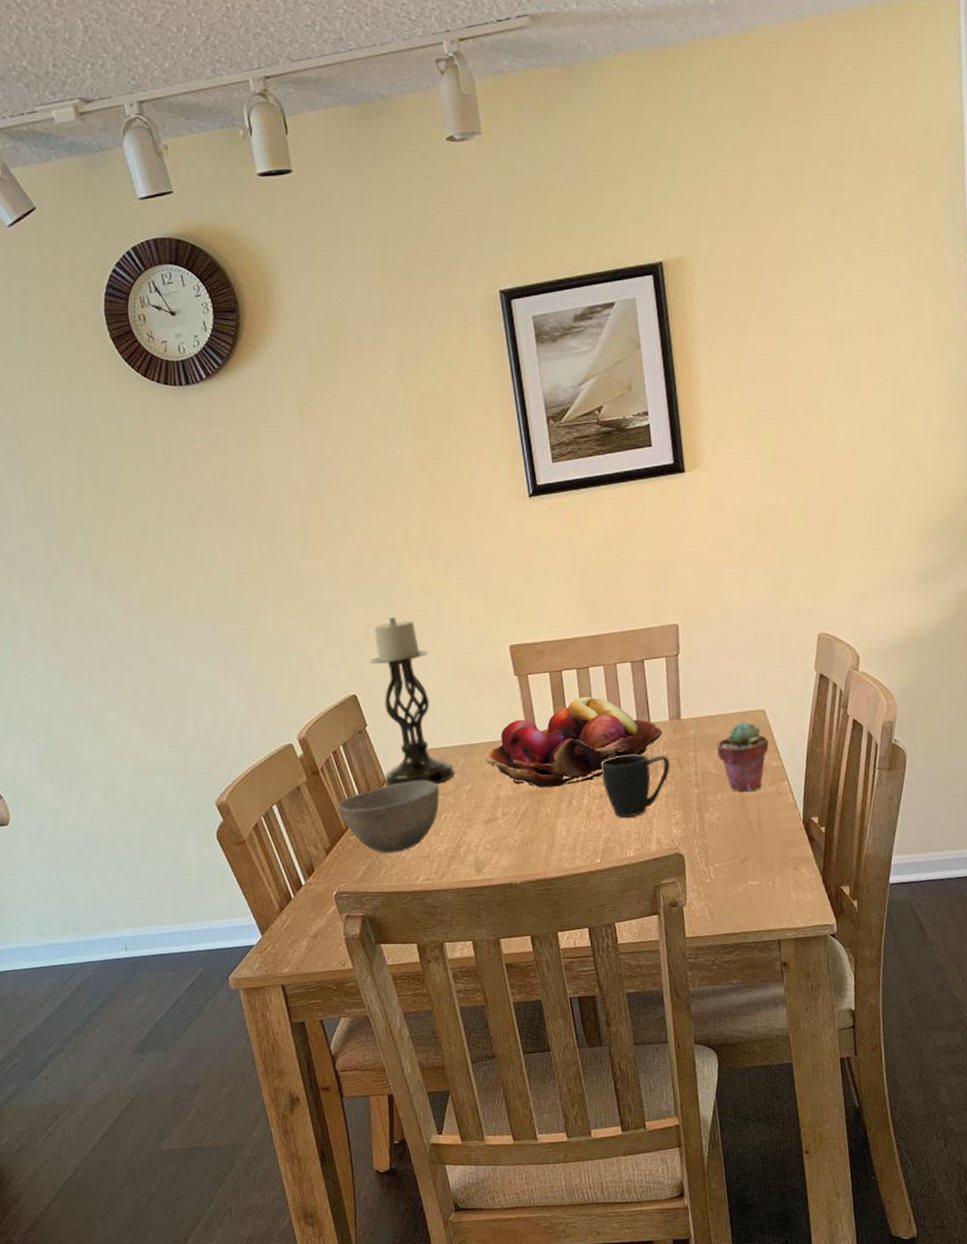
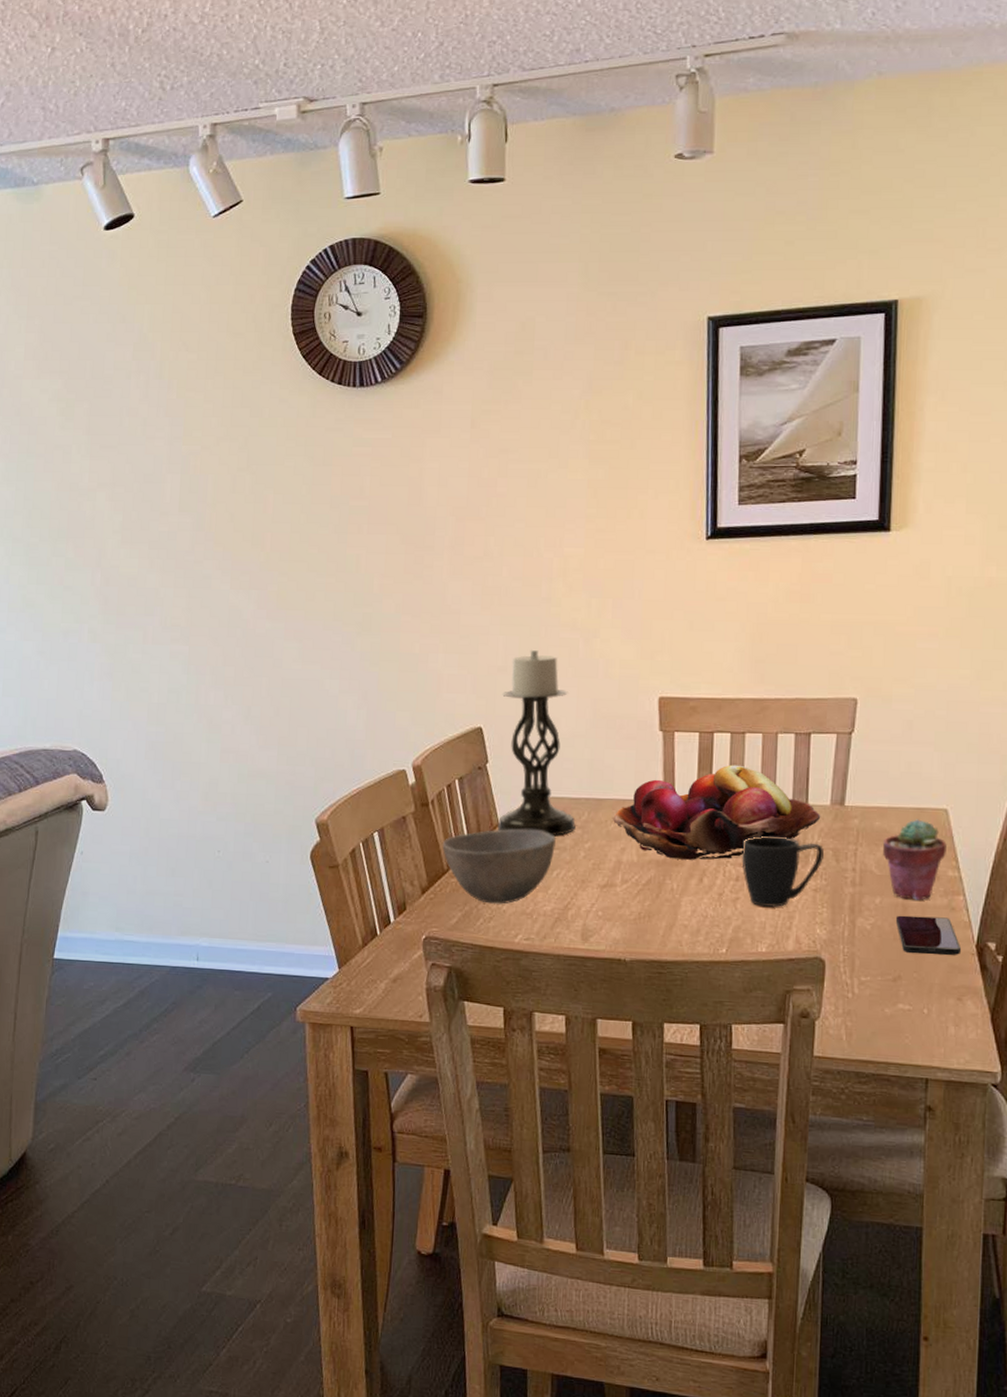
smartphone: none [735,802,791,838] -> present [895,915,960,955]

